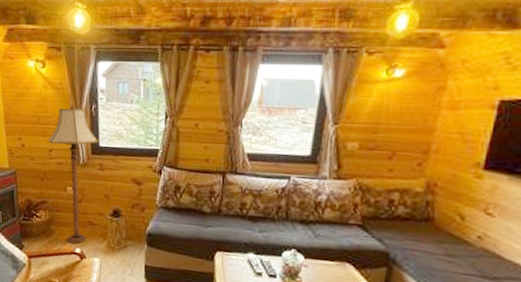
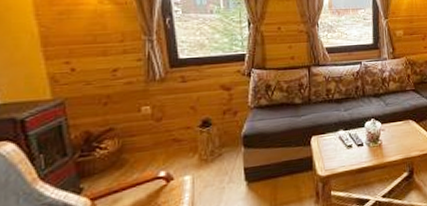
floor lamp: present [48,105,99,244] -> none [110,19,177,169]

